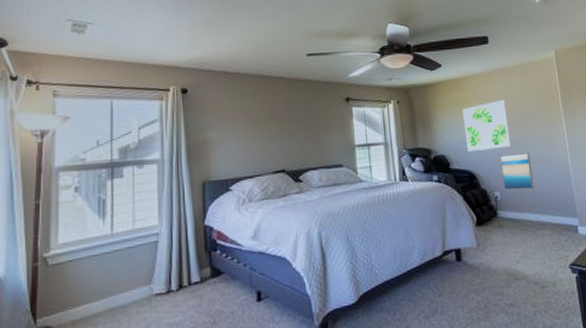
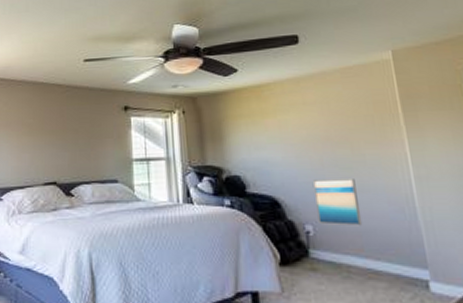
wall art: present [462,99,512,152] -> none [263,111,330,173]

